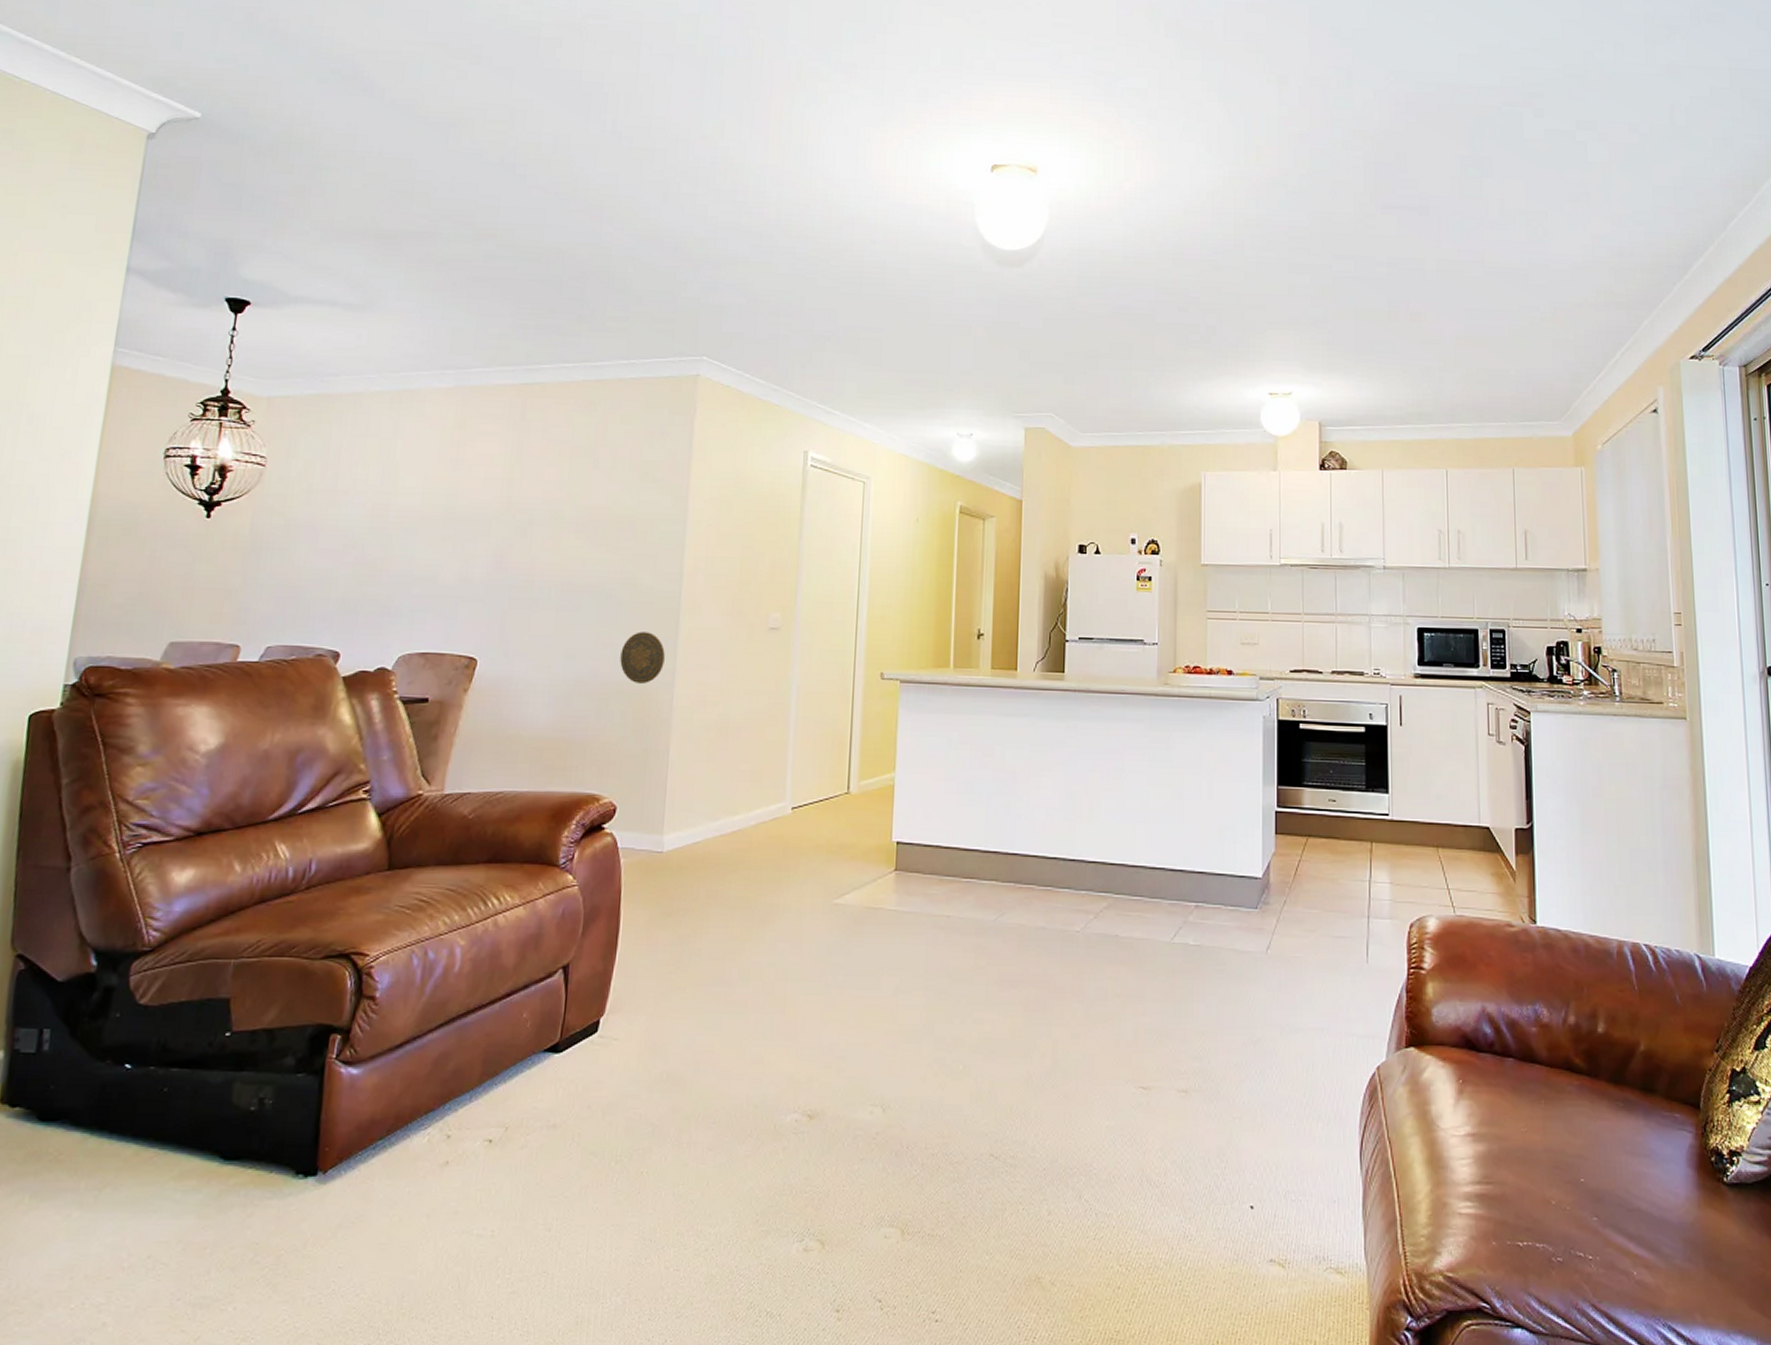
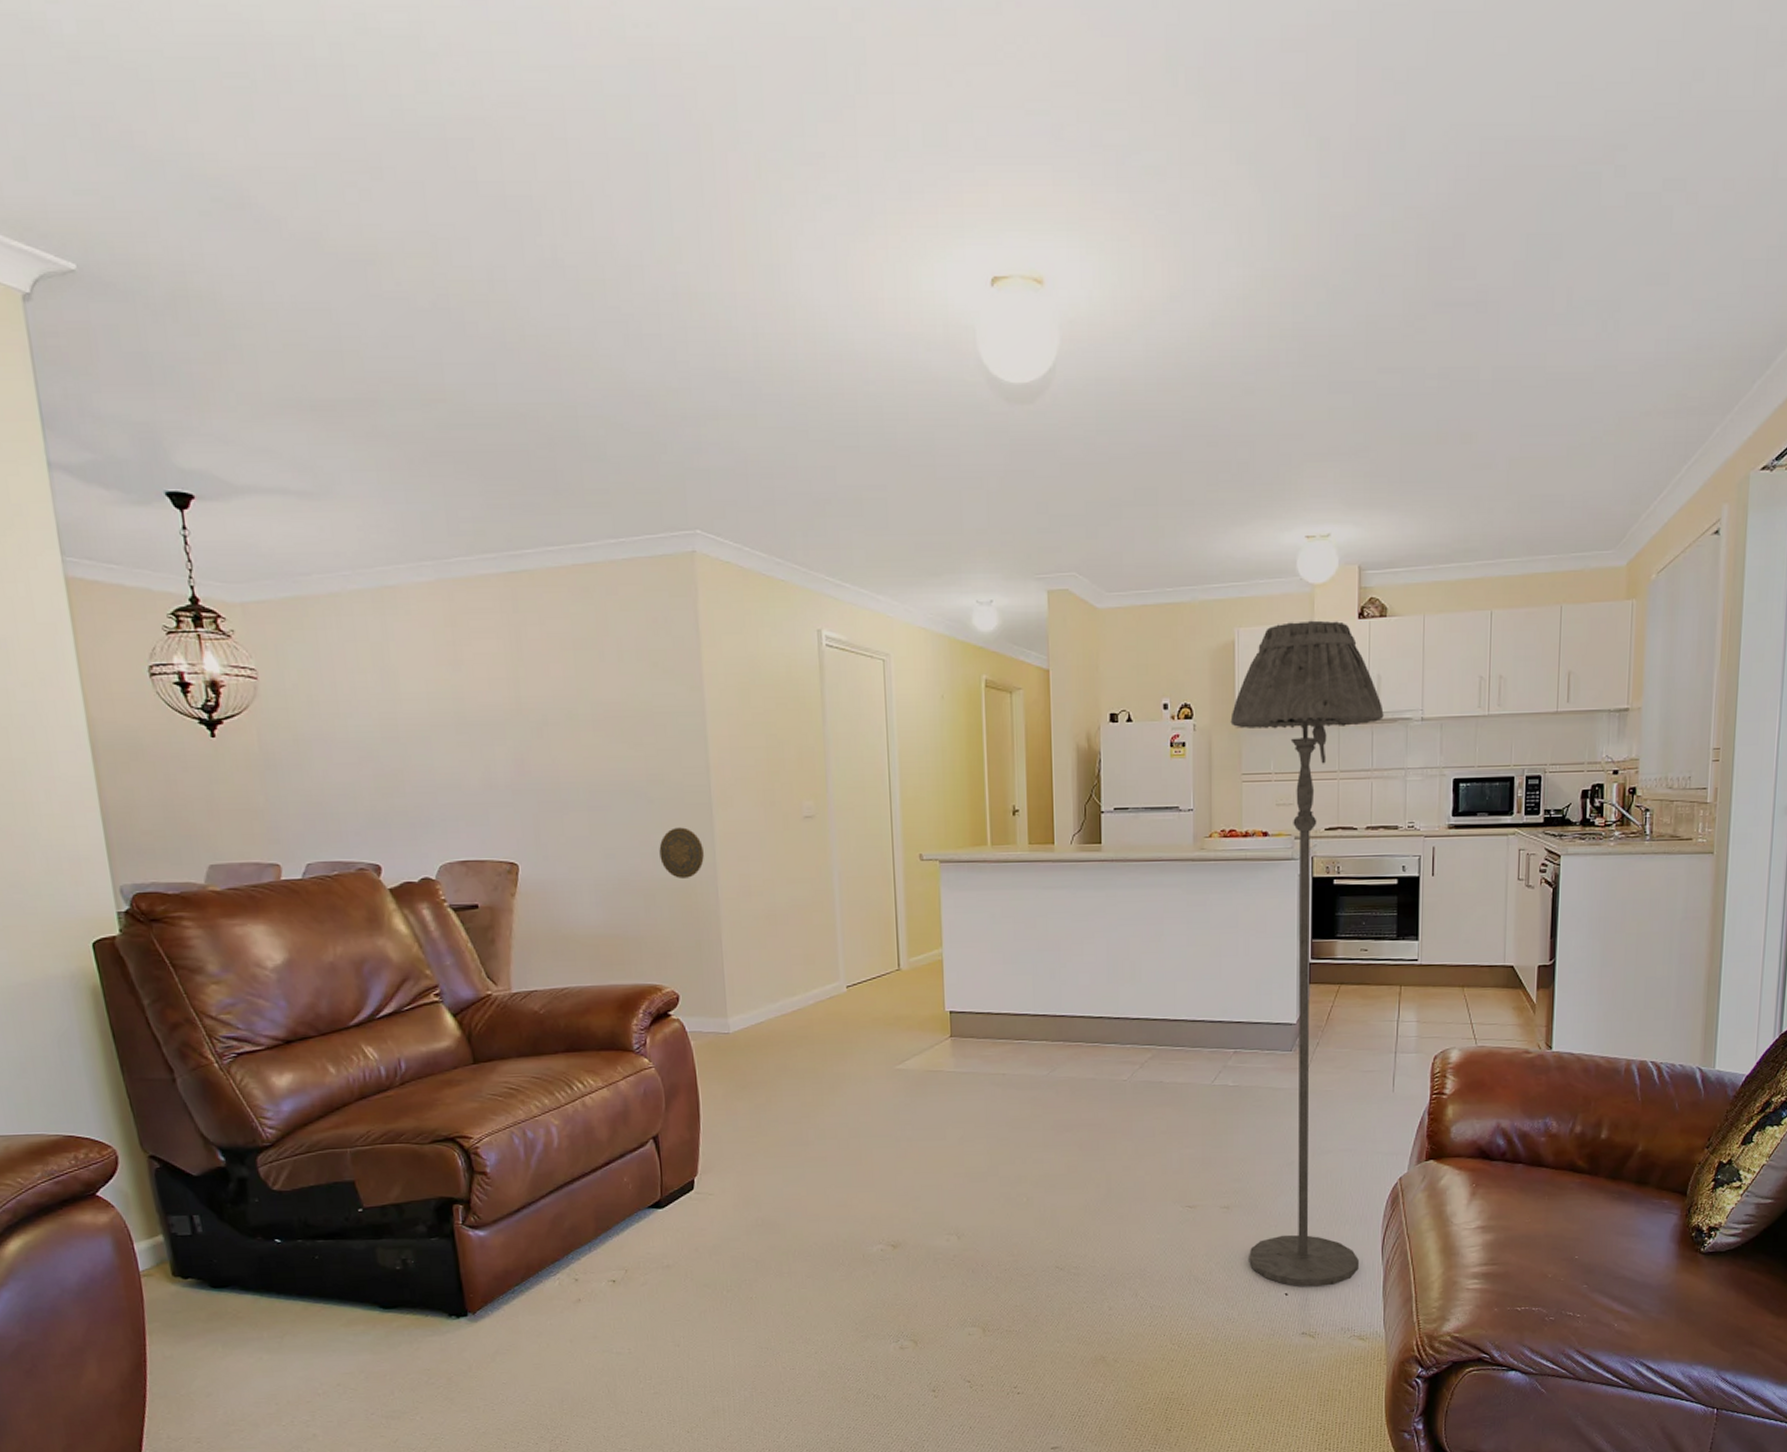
floor lamp: none [1196,469,1346,1200] -> present [1230,620,1384,1287]

